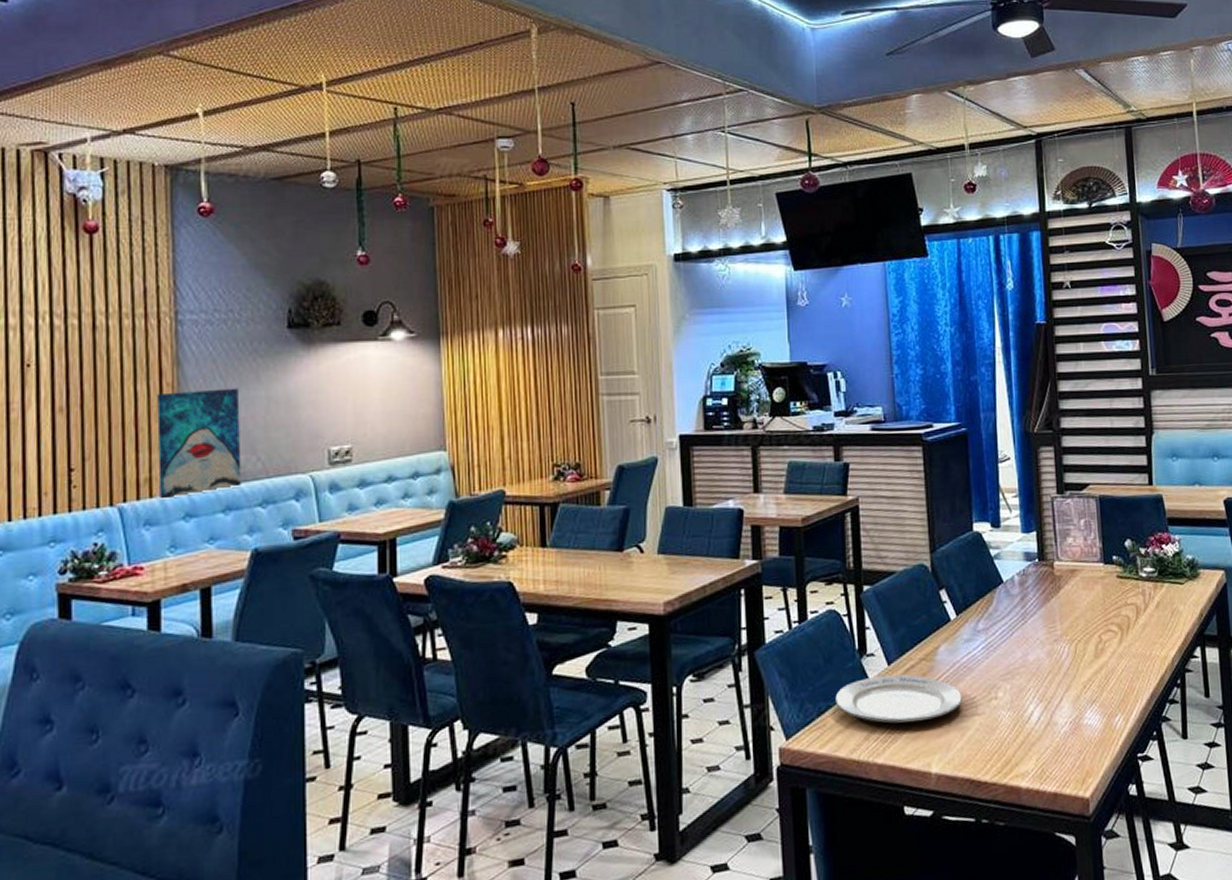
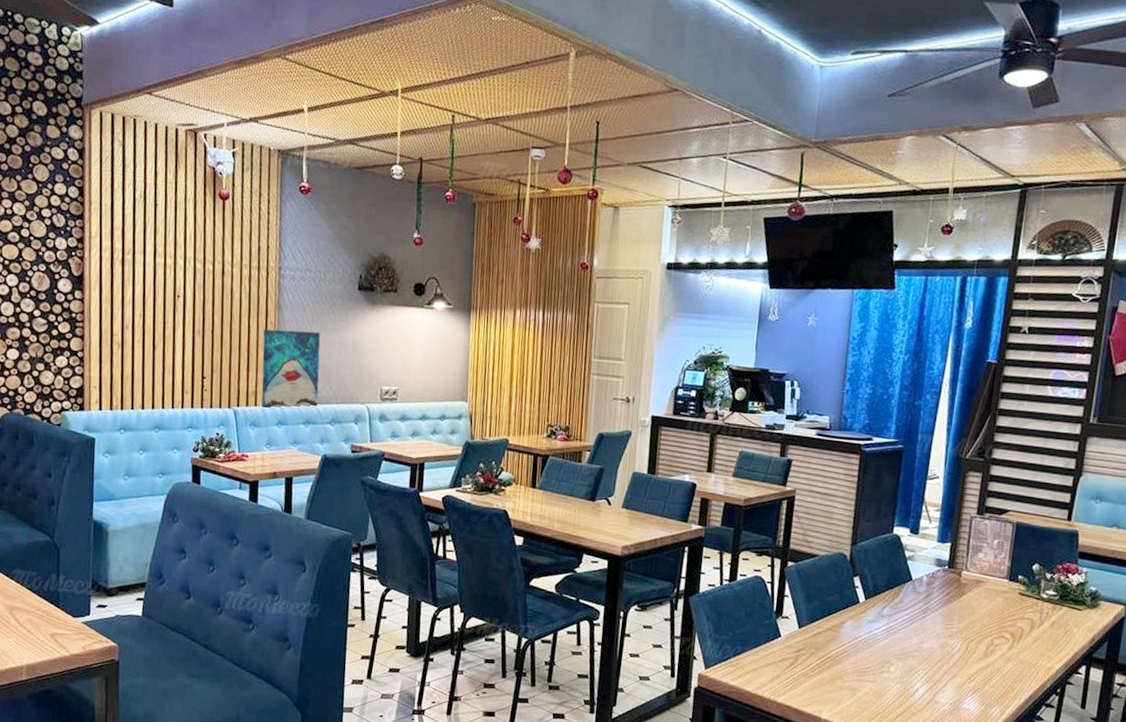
plate: present [835,674,963,723] -> none [750,634,859,677]

